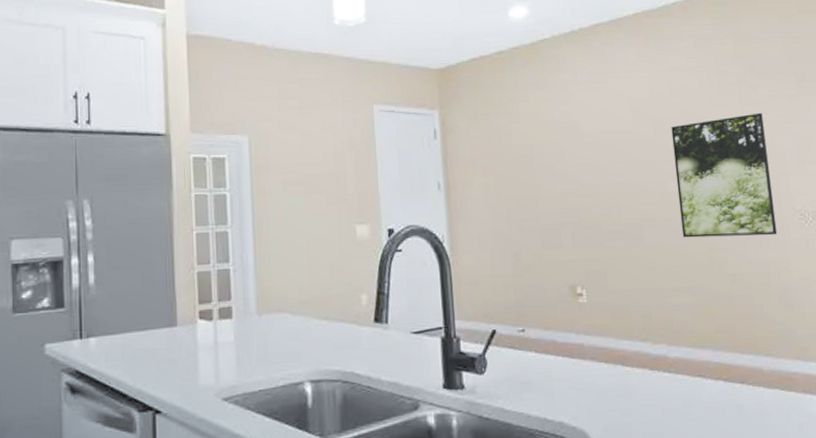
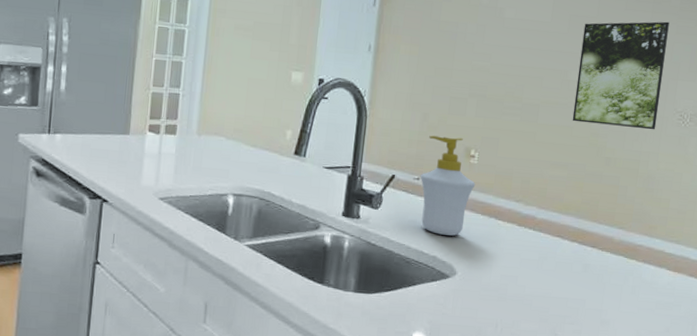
soap bottle: none [524,275,591,395] -> present [420,135,476,236]

